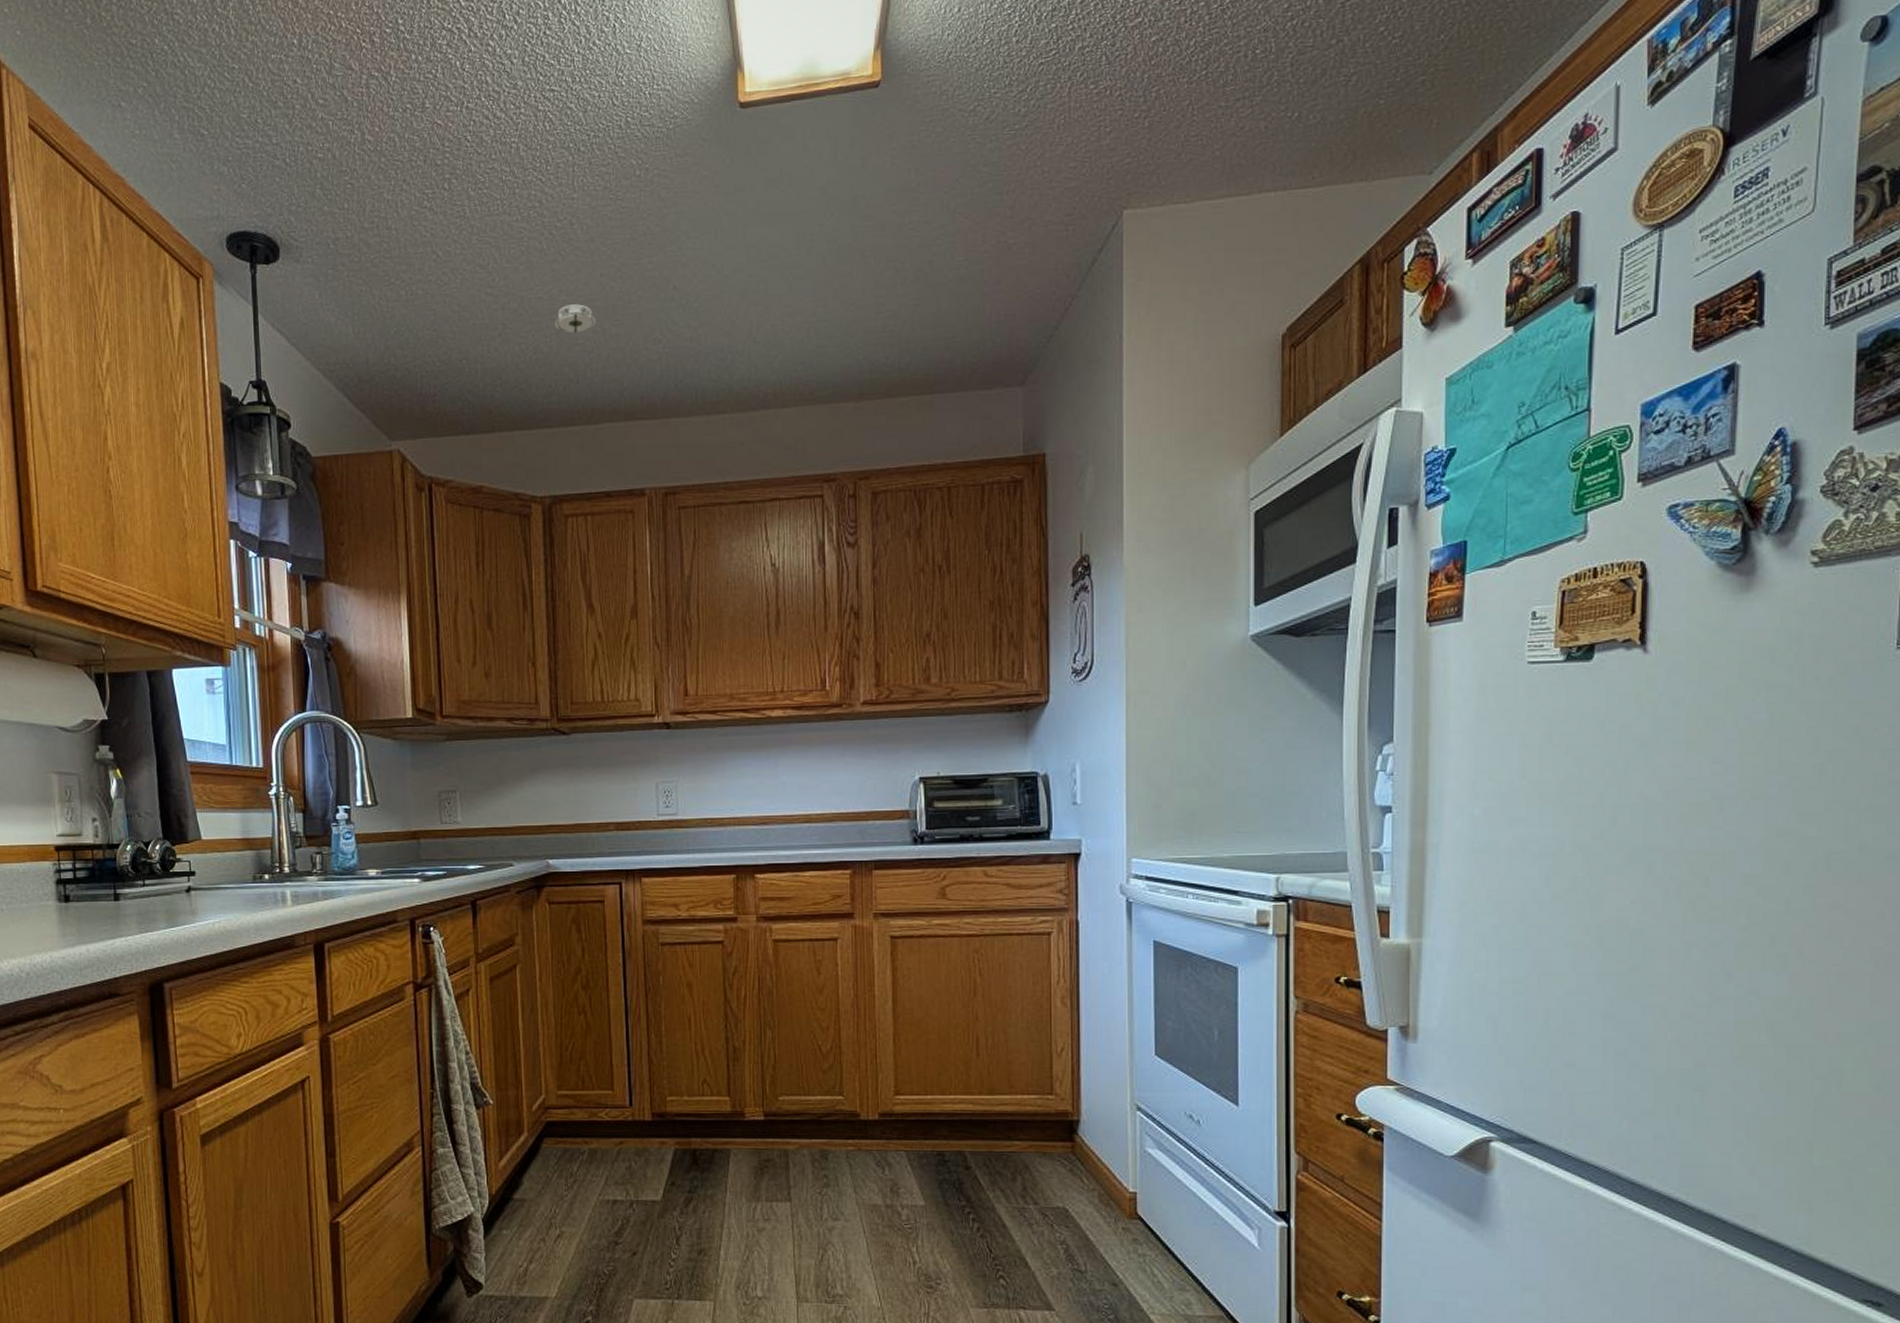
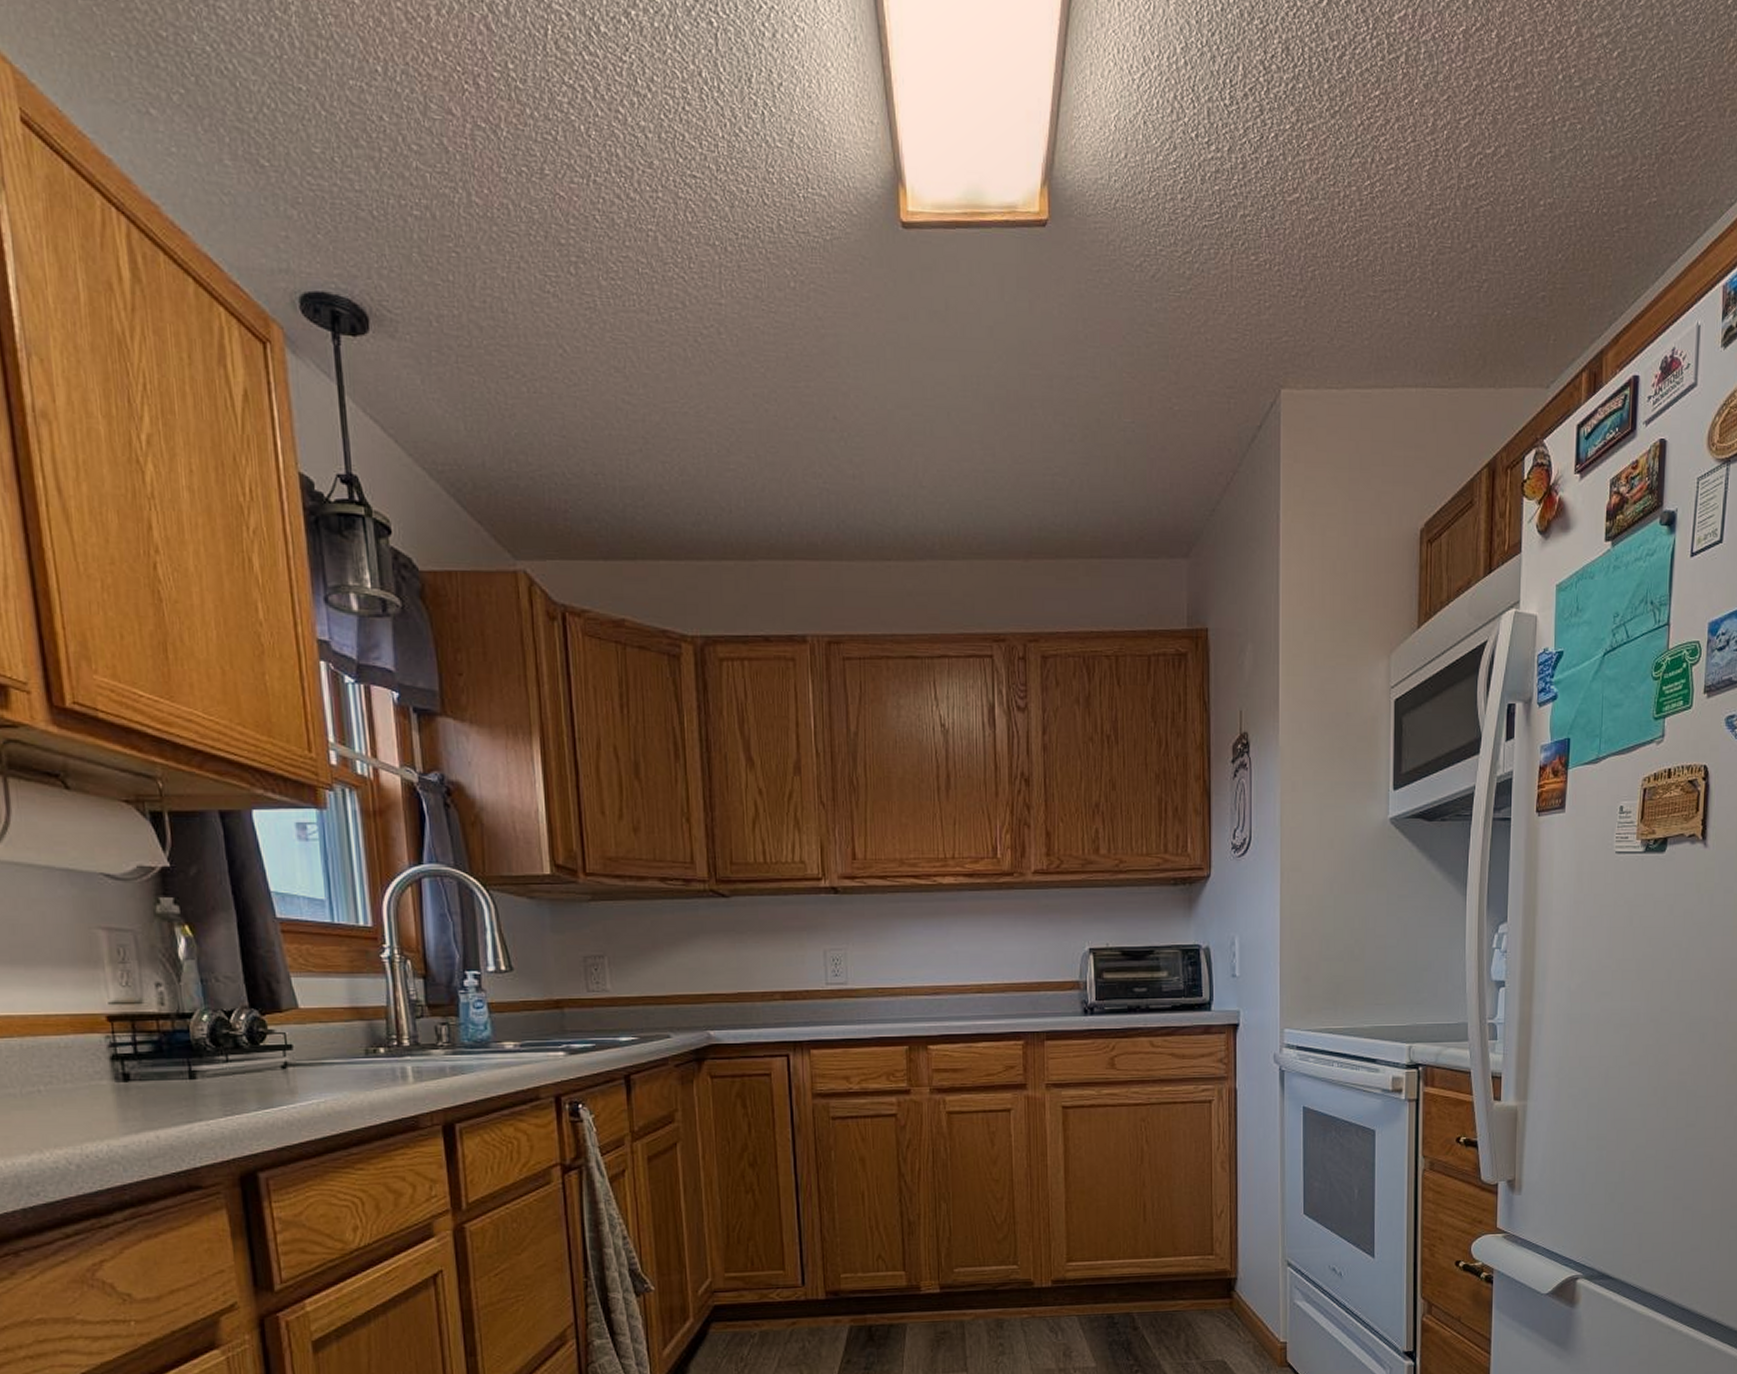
smoke detector: present [553,304,596,334] -> none [701,424,750,457]

